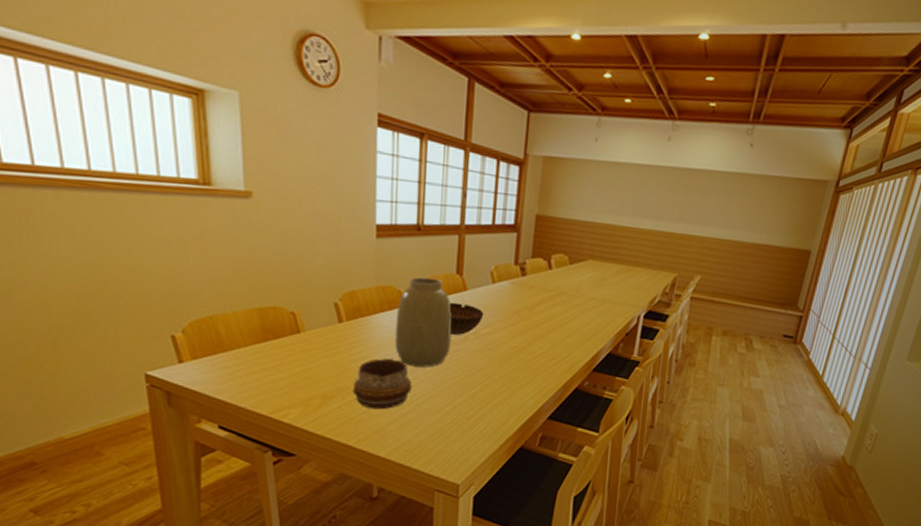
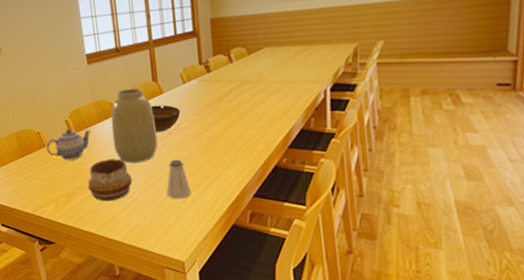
teapot: none [302,314,368,354] -> present [46,129,91,161]
saltshaker: none [451,368,481,414] -> present [166,159,191,199]

